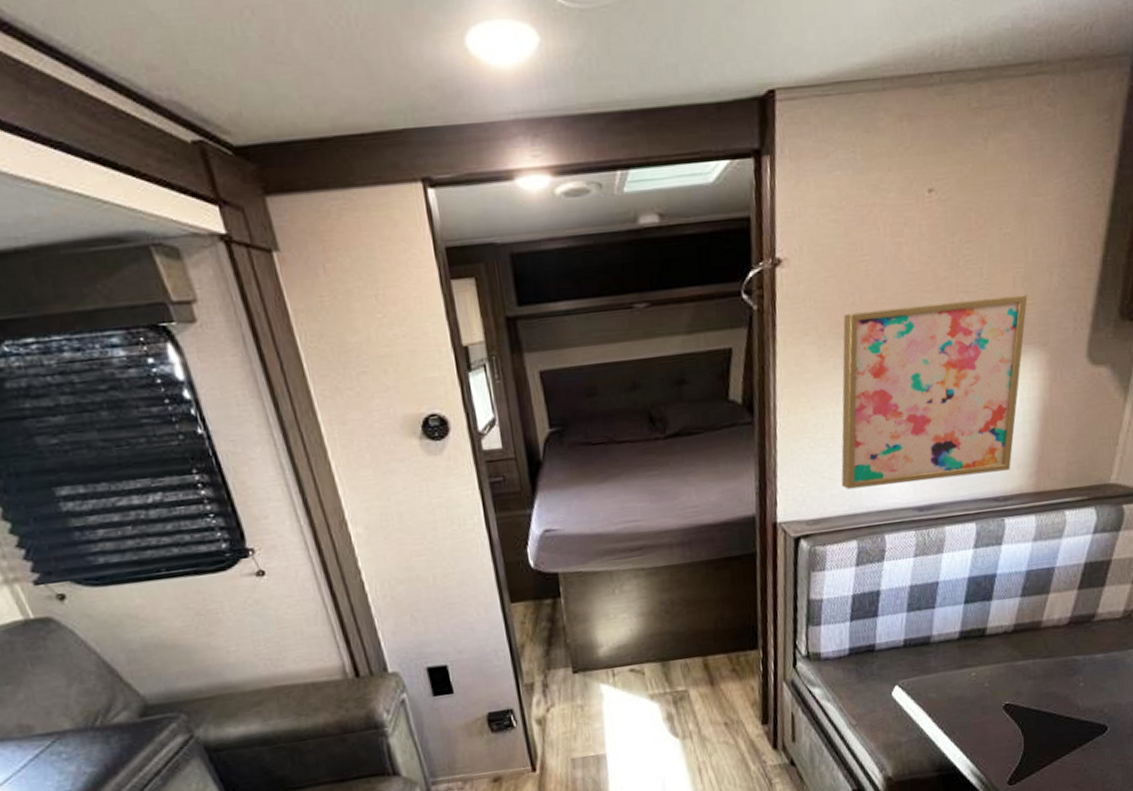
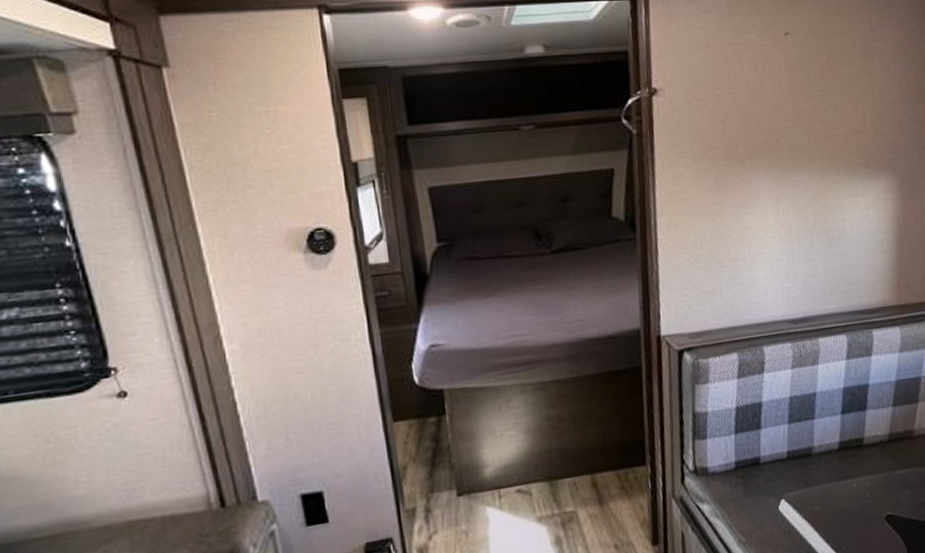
wall art: present [841,294,1028,489] -> none [715,126,877,303]

